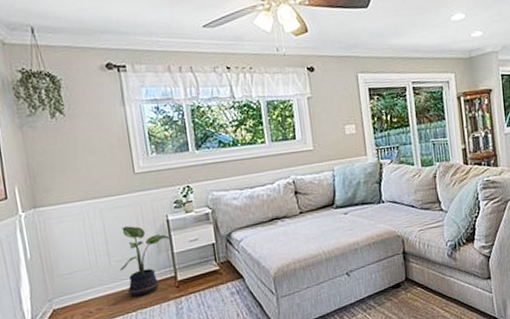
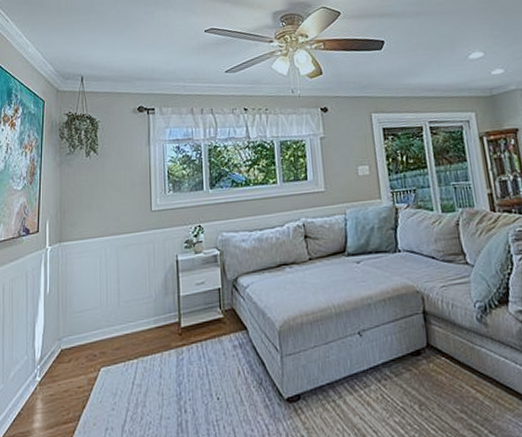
potted plant: present [119,226,170,297] -> none [127,265,177,342]

